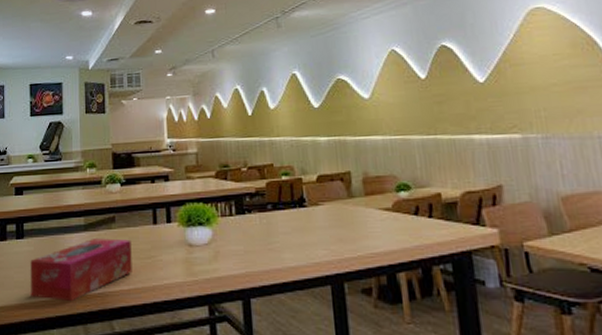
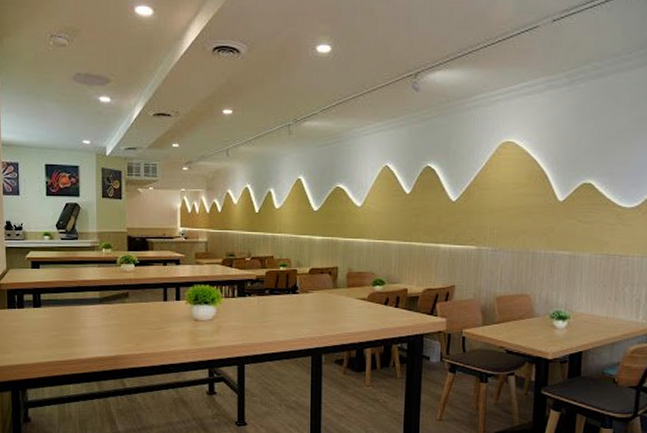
tissue box: present [30,238,132,302] -> none [47,311,143,363]

